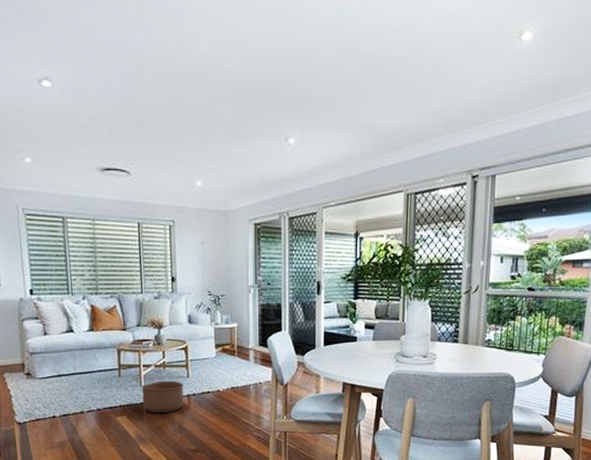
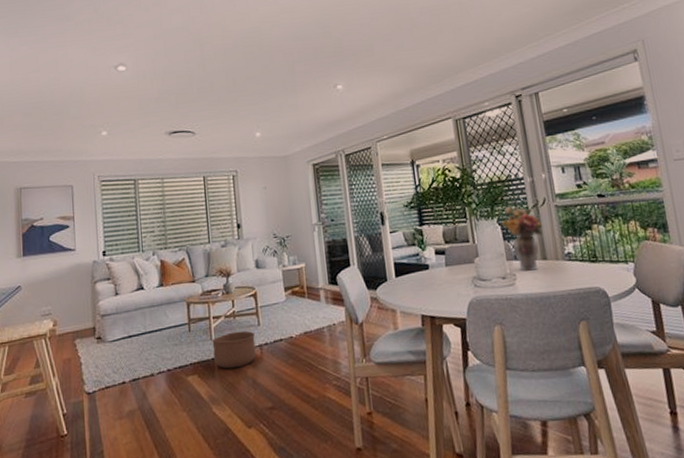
flower arrangement: none [431,289,471,352] -> present [500,206,543,271]

